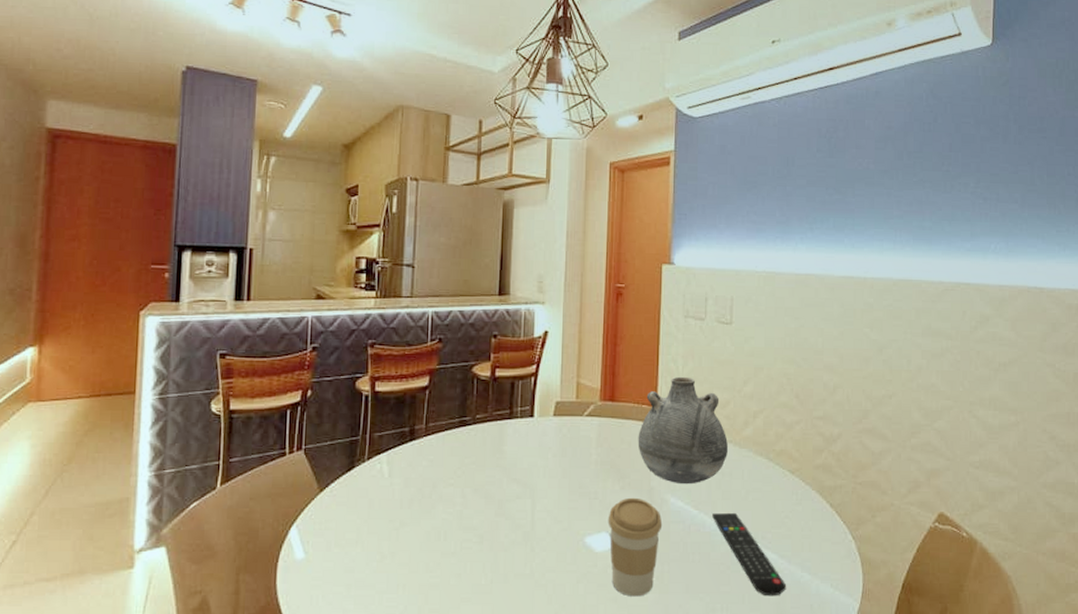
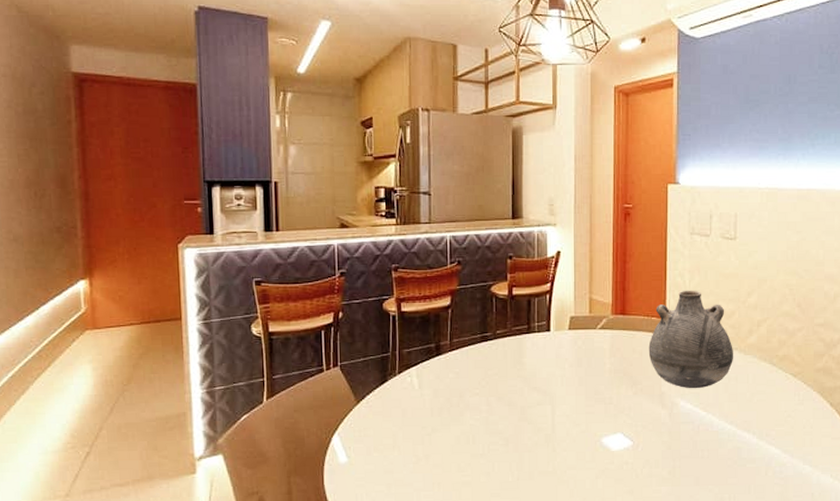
coffee cup: present [608,497,663,597] -> none [622,401,673,489]
remote control: present [712,513,787,596] -> none [720,414,790,487]

